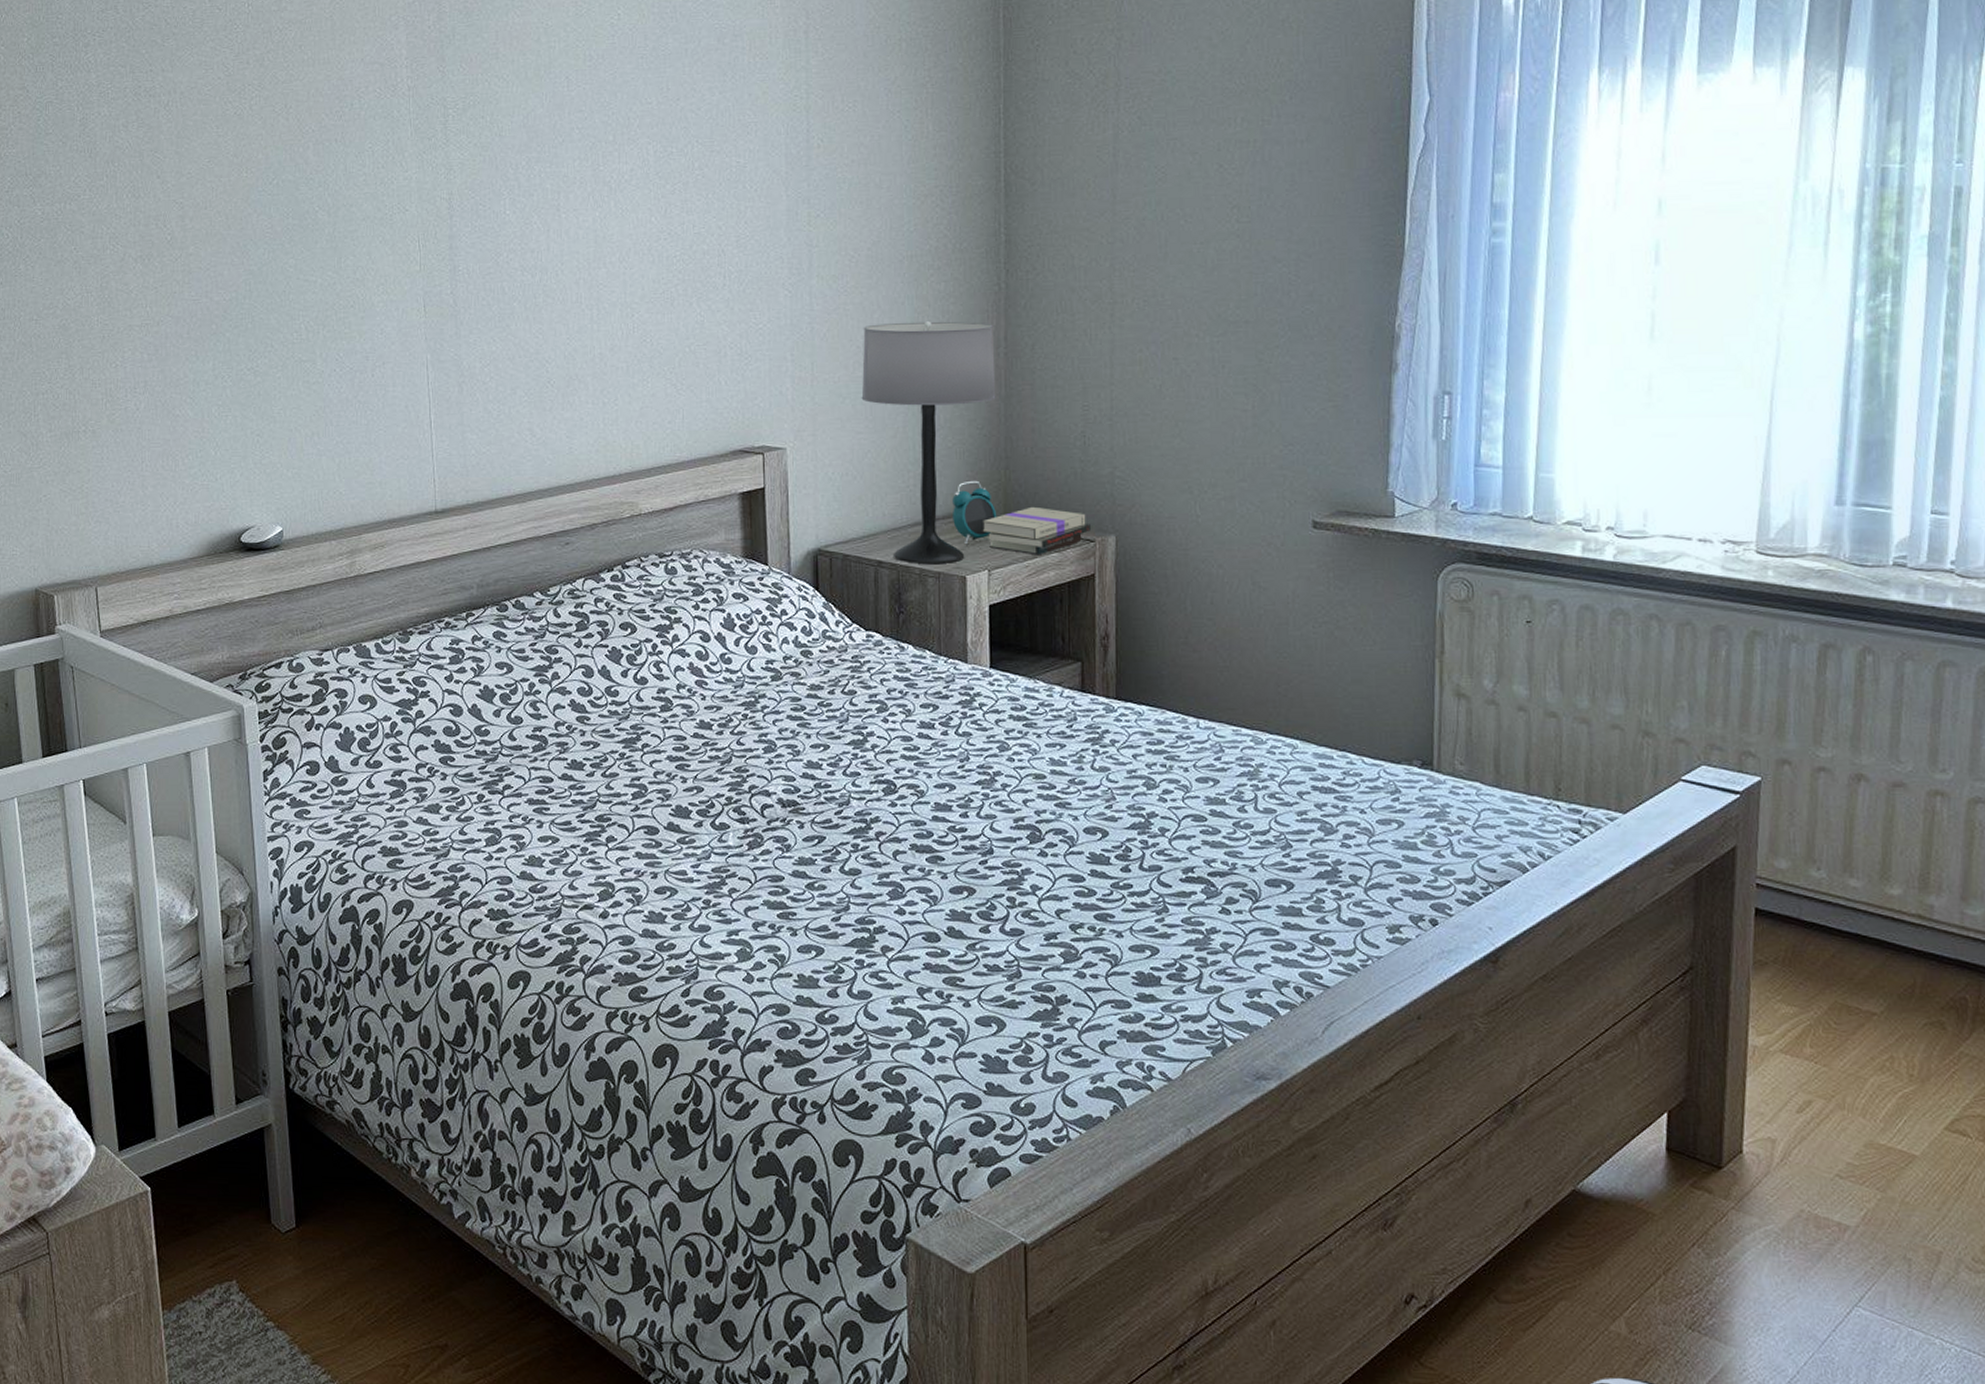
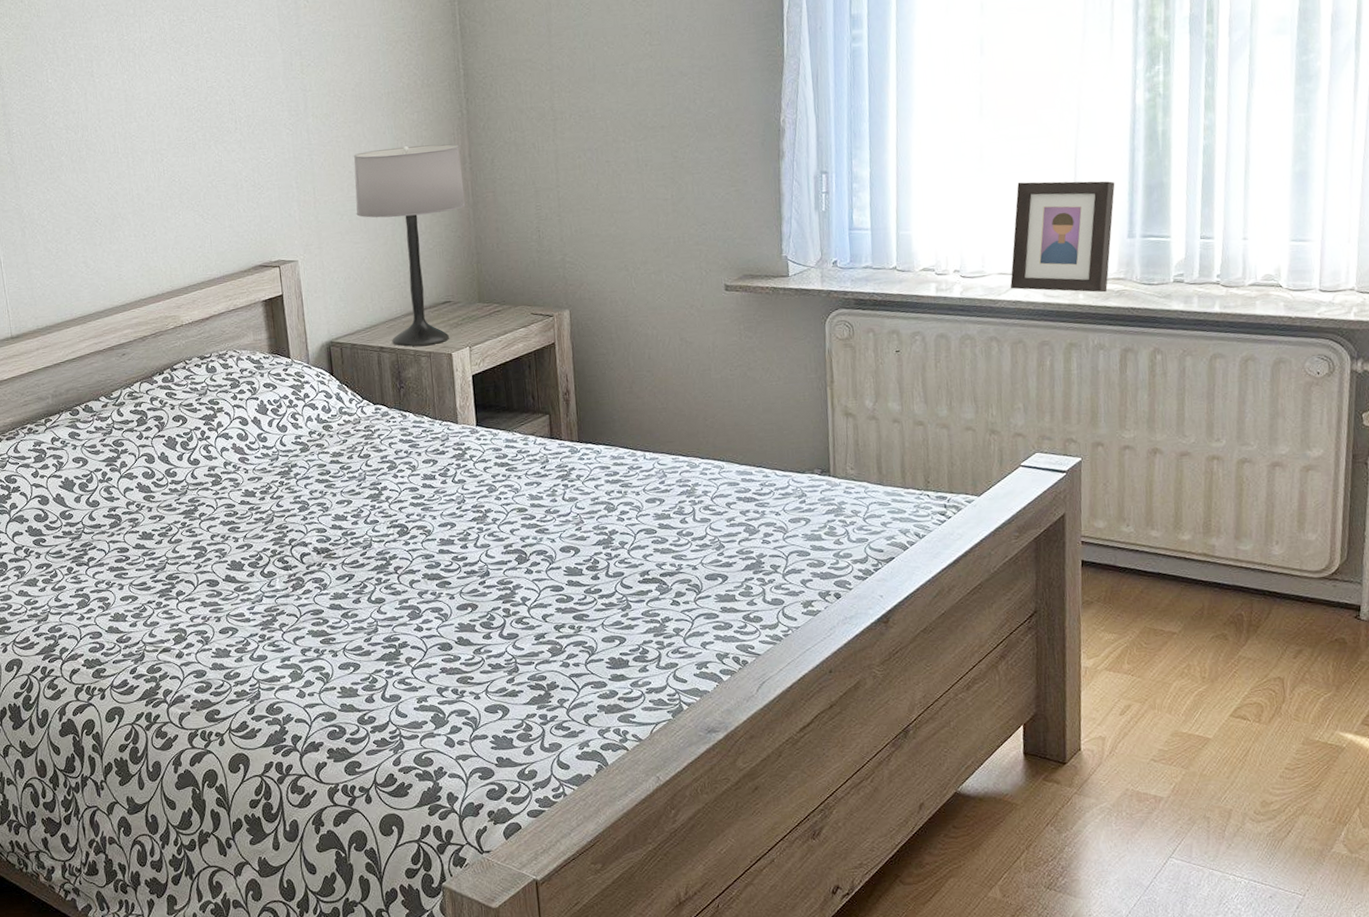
alarm clock: present [952,480,997,545] -> none [436,274,474,328]
books: present [982,506,1091,556] -> none [461,291,549,332]
picture frame: none [1678,424,1822,571] -> present [1010,181,1115,293]

